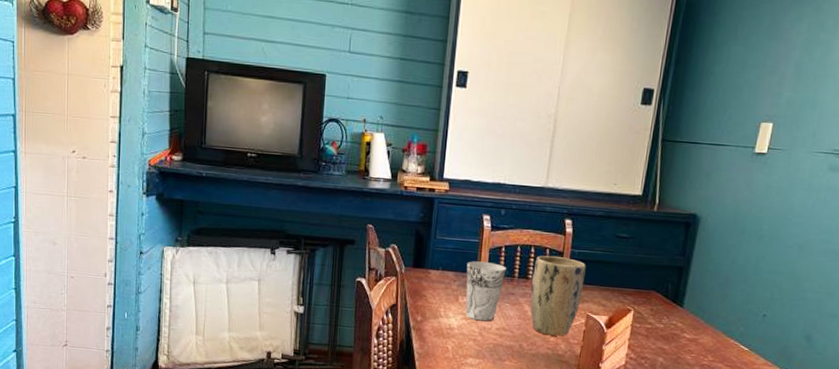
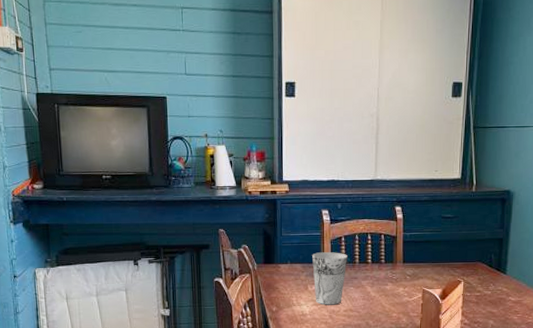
plant pot: present [530,255,586,336] -> none [370,241,418,312]

